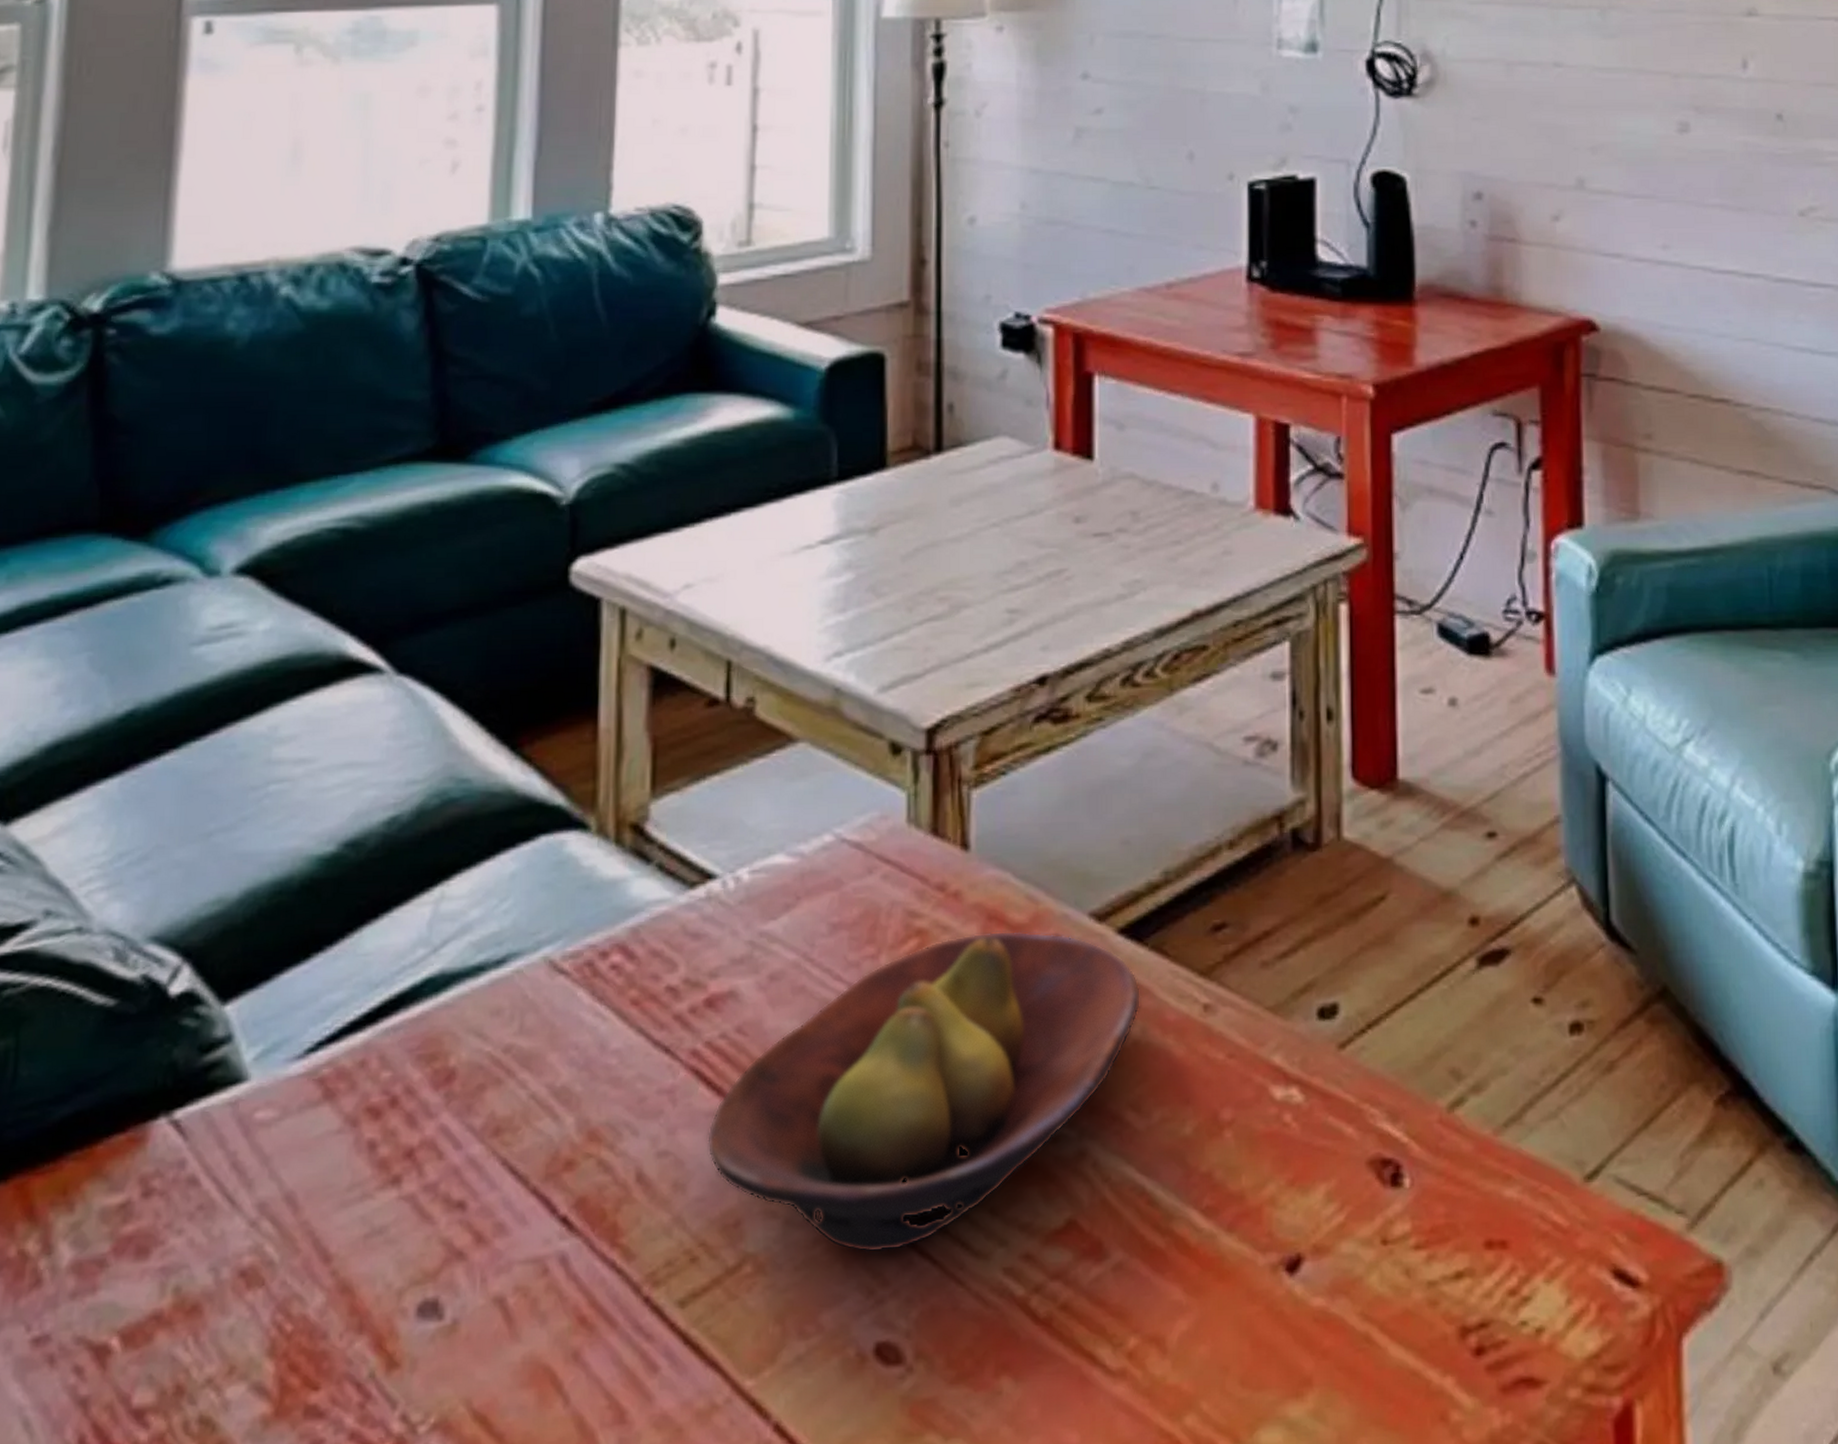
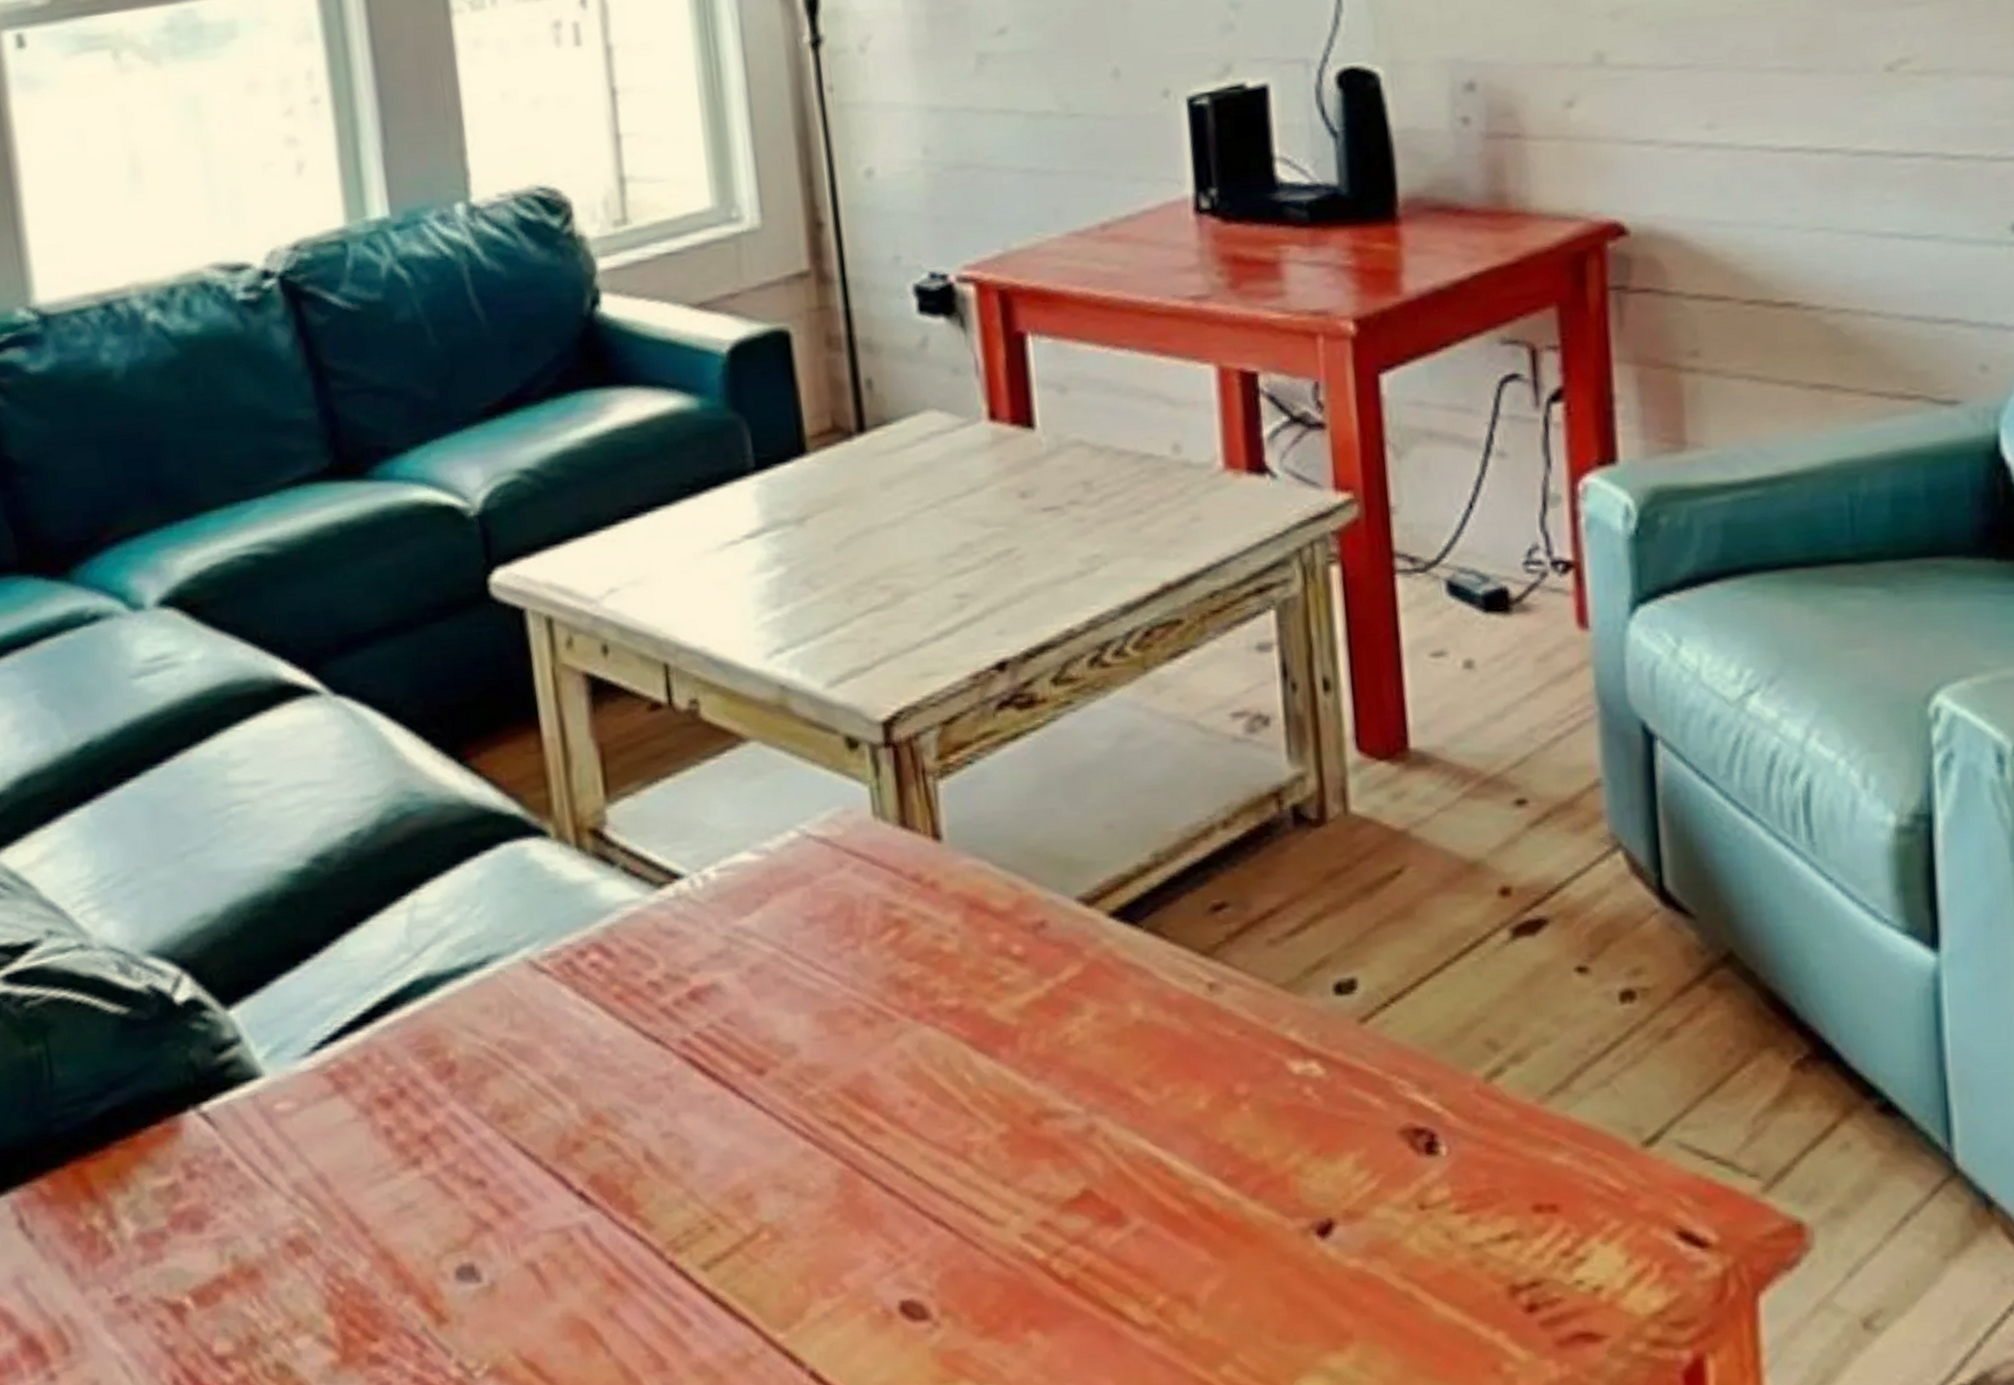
fruit bowl: present [707,930,1141,1253] -> none [708,917,1141,1222]

